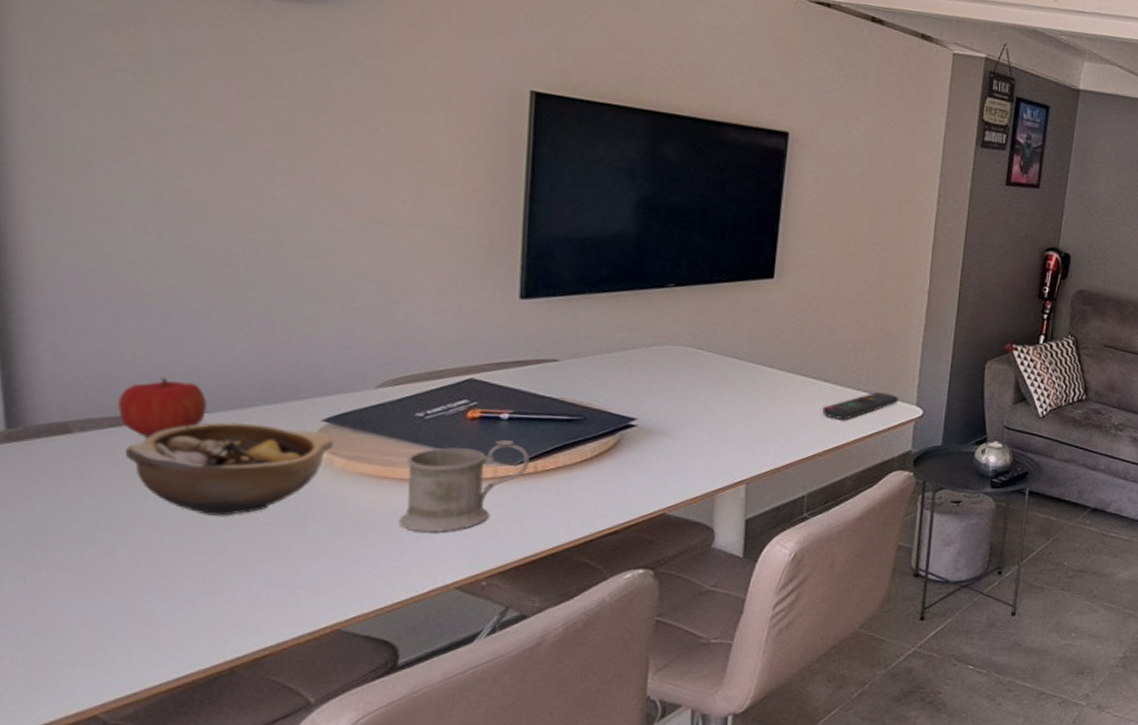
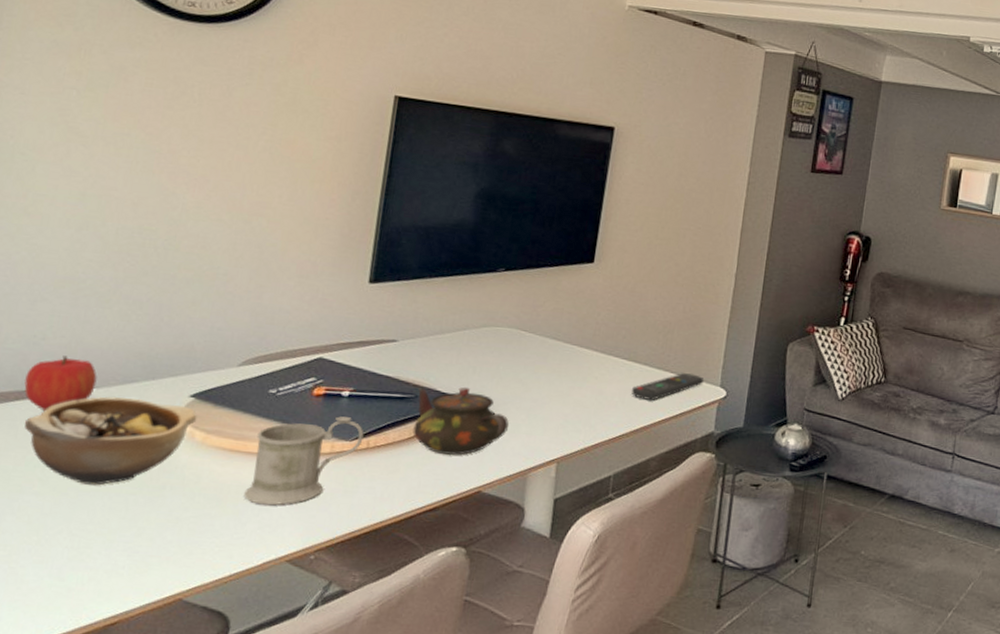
teapot: none [585,408,691,478] -> present [412,386,509,455]

